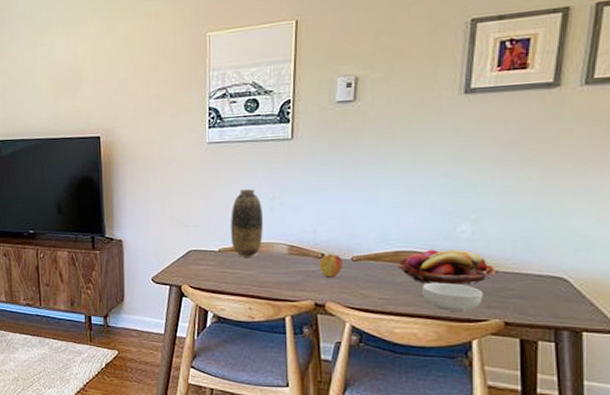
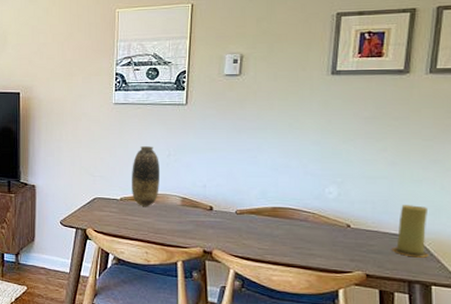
apple: present [319,254,343,278] -> none [208,207,228,228]
fruit basket: present [397,249,500,286] -> none [275,208,362,241]
cereal bowl: present [422,282,483,312] -> none [296,236,348,264]
candle: none [535,241,581,301] -> present [392,205,429,258]

